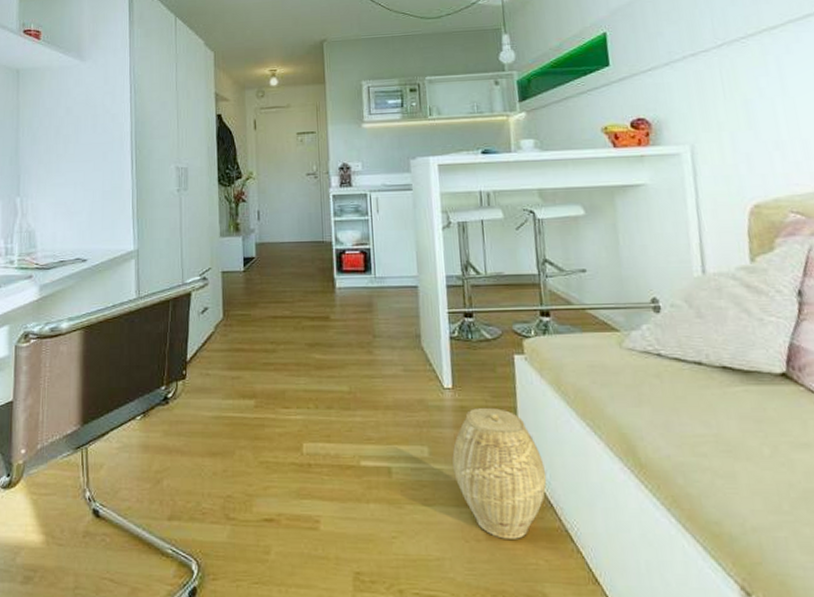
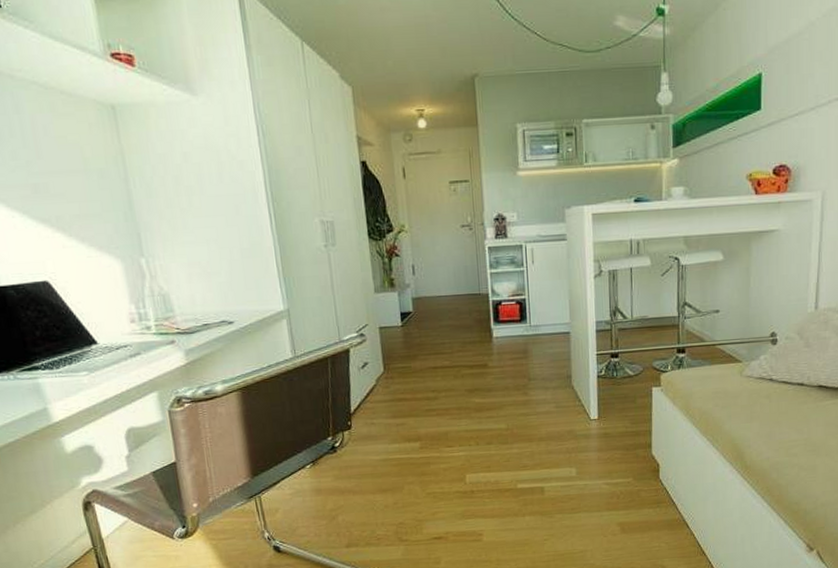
woven basket: present [452,407,547,539] -> none [596,432,672,531]

